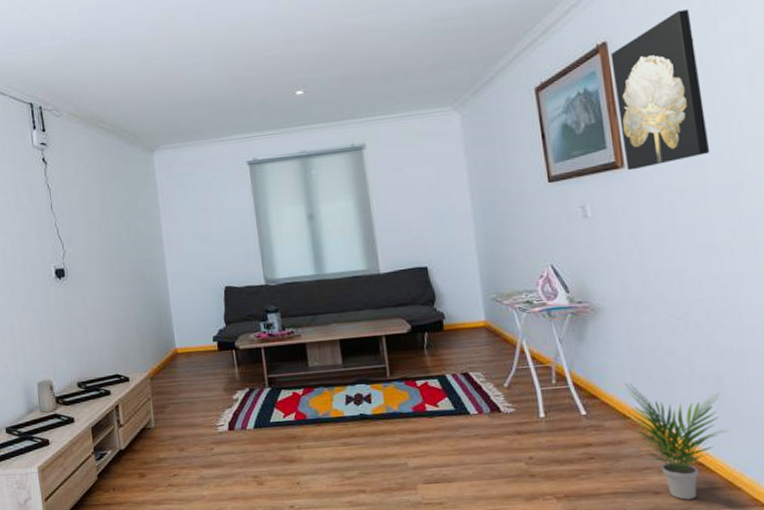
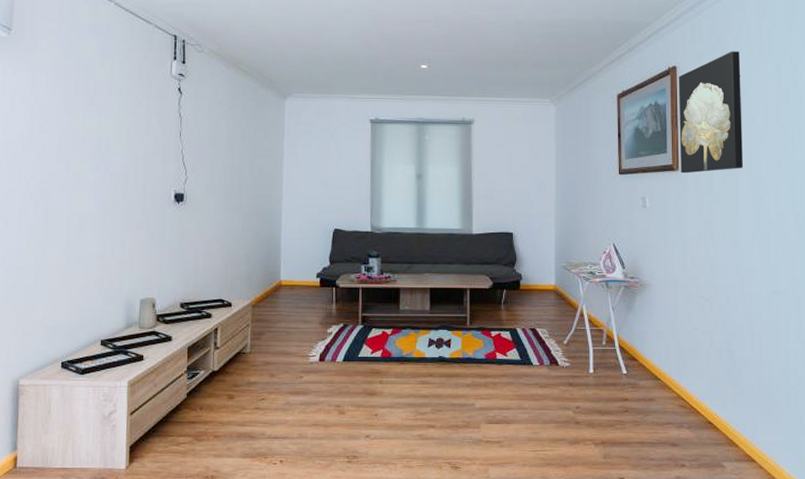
potted plant: present [625,383,727,500] -> none [656,350,733,452]

